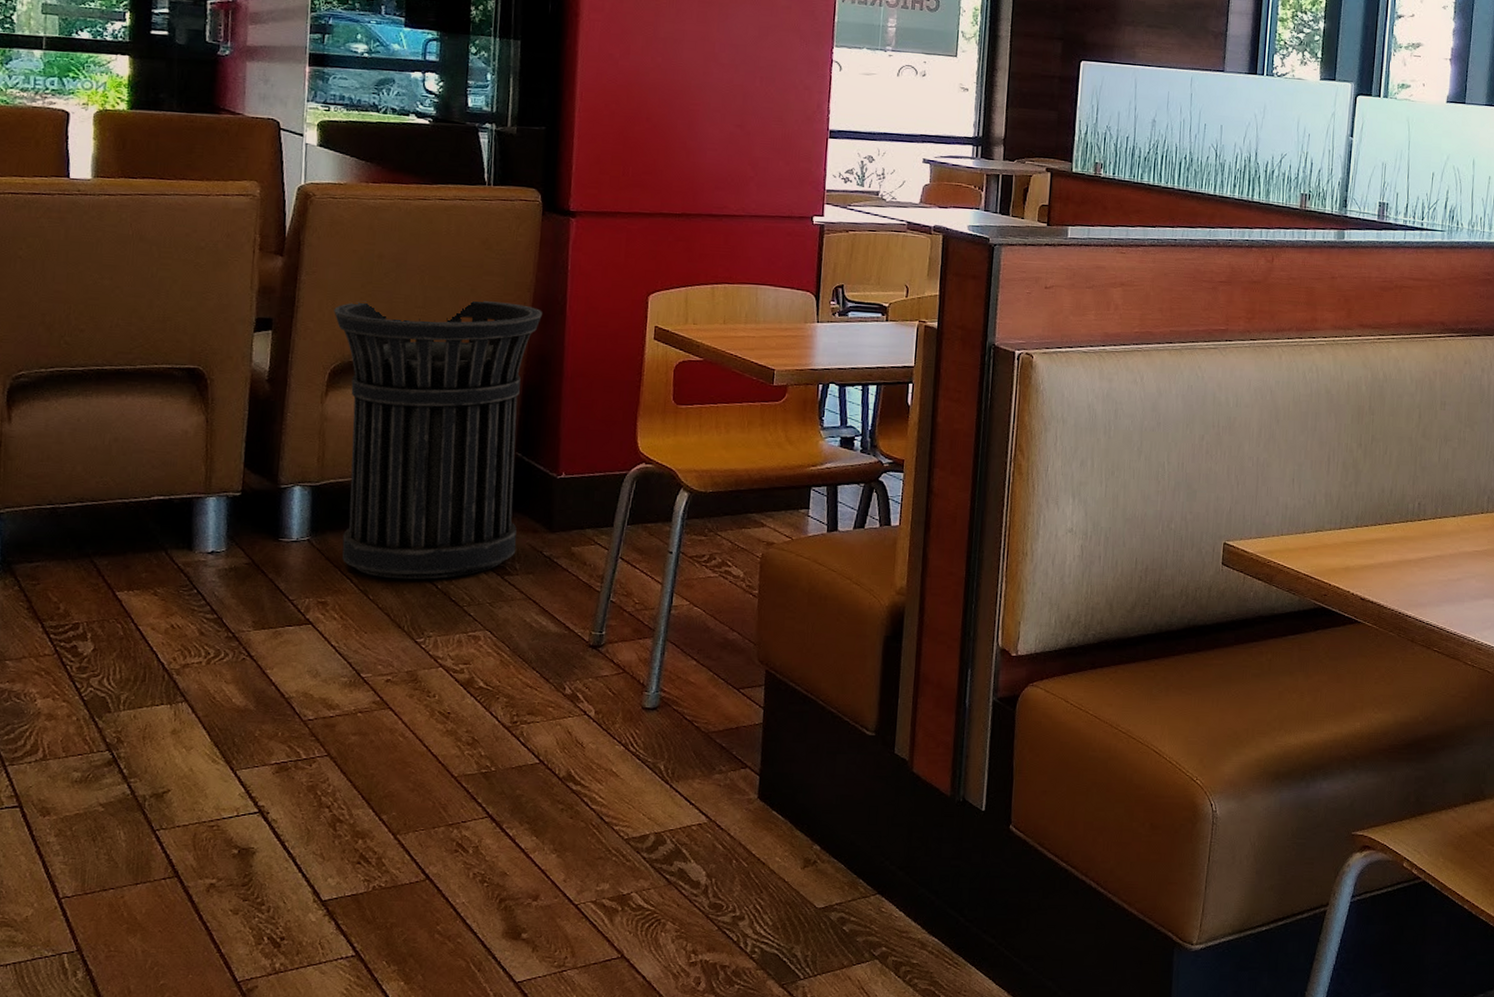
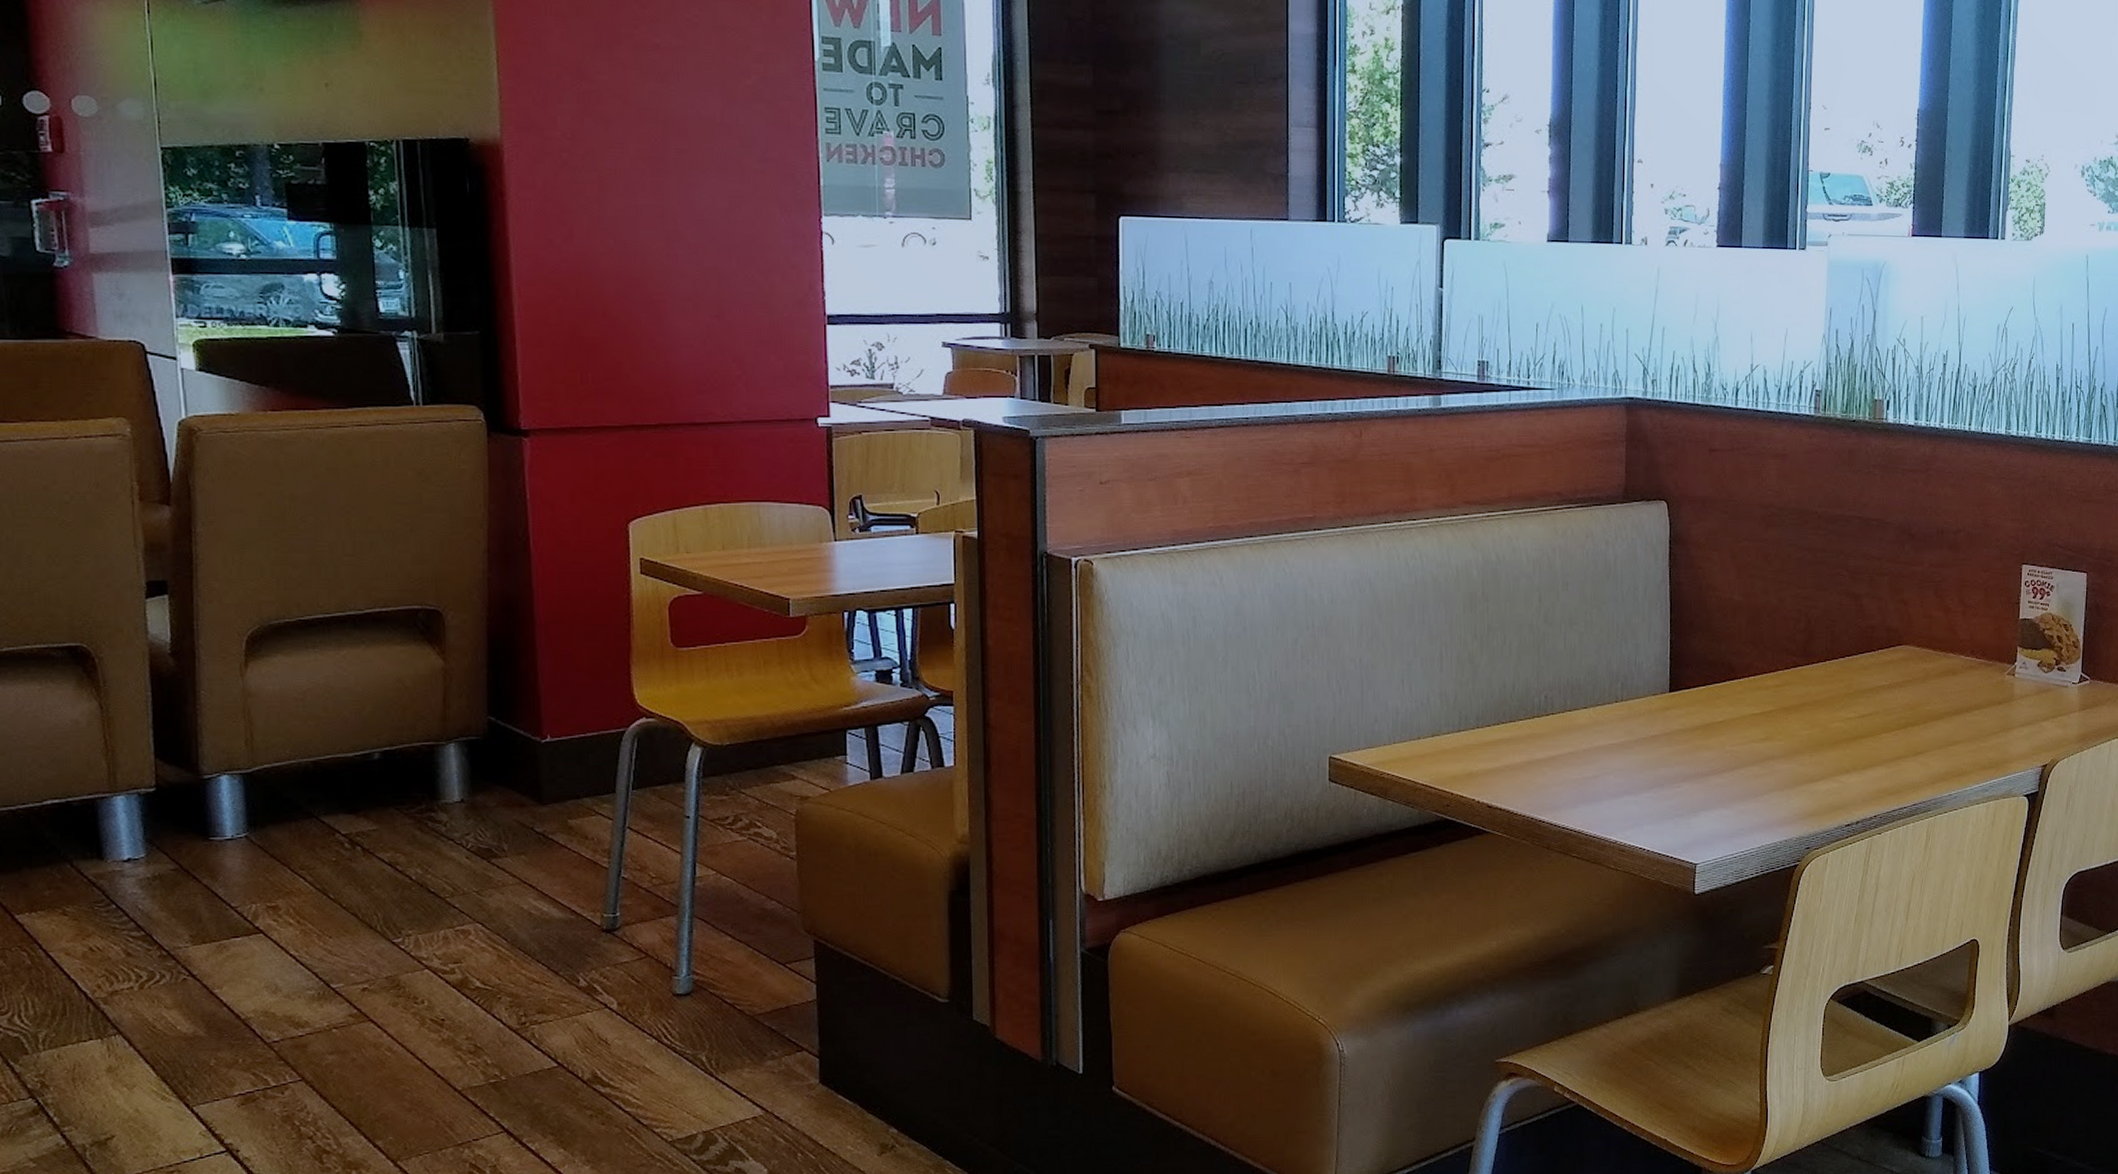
trash can: present [334,301,542,580] -> none [243,542,502,873]

